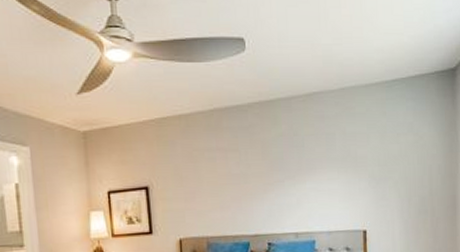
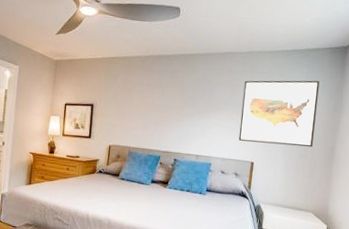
wall art: none [341,116,432,206] -> present [238,80,320,148]

